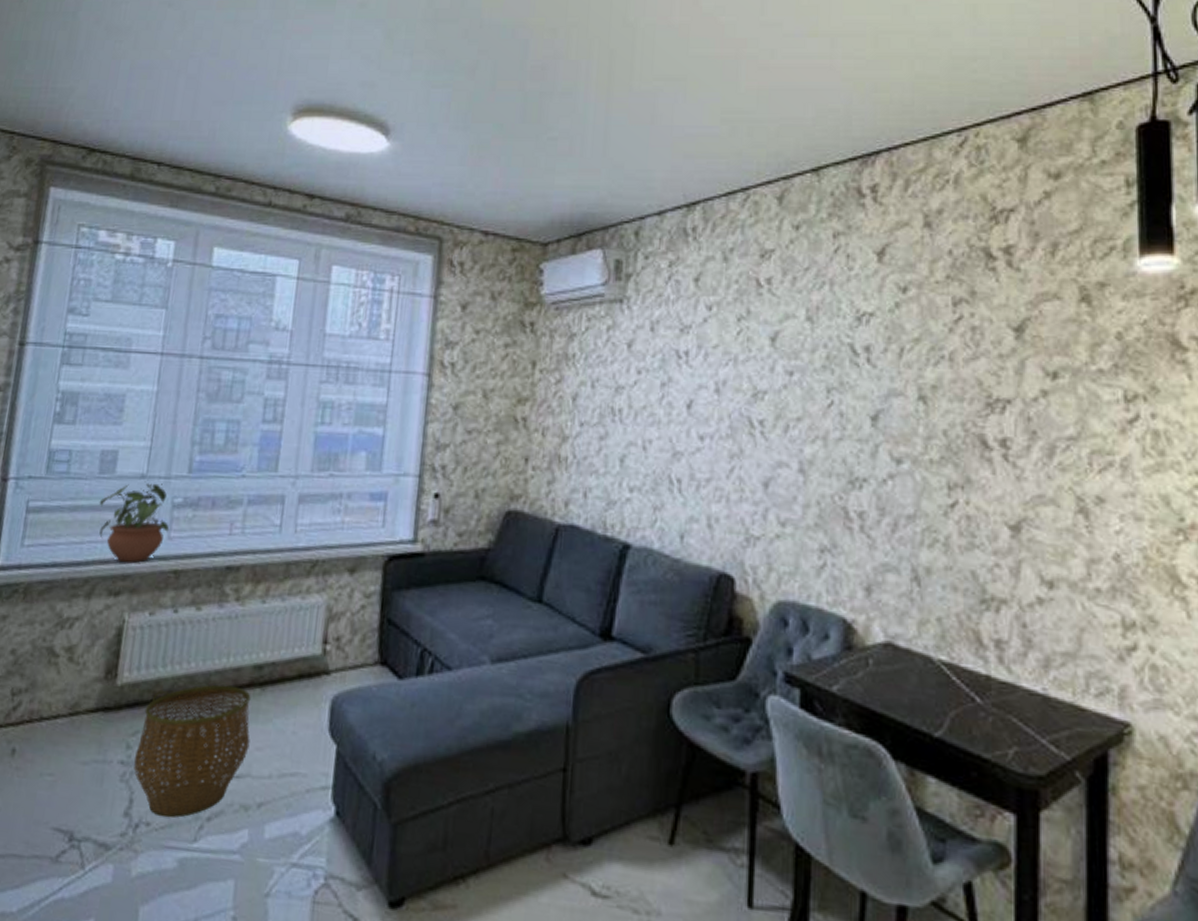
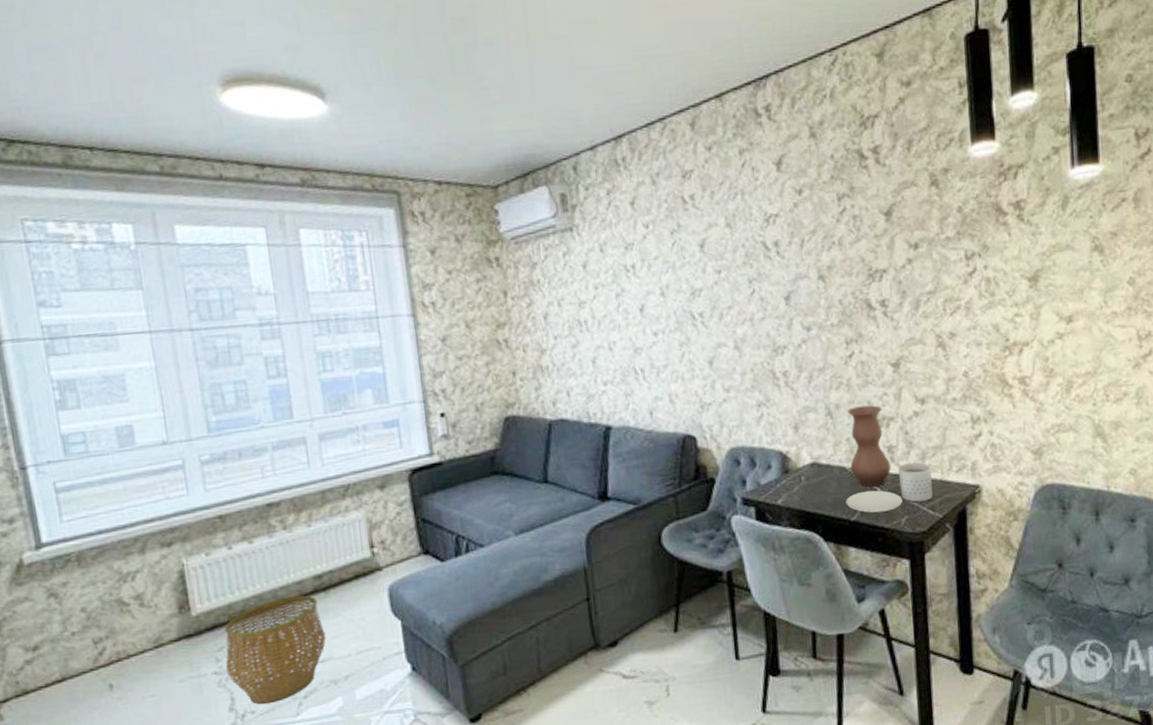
potted plant: present [99,481,170,563] -> none [127,446,204,518]
plate: none [928,697,1011,735] -> present [846,490,902,513]
vase: none [939,575,998,694] -> present [847,405,891,487]
mug: none [1007,668,1058,731] -> present [897,462,933,503]

